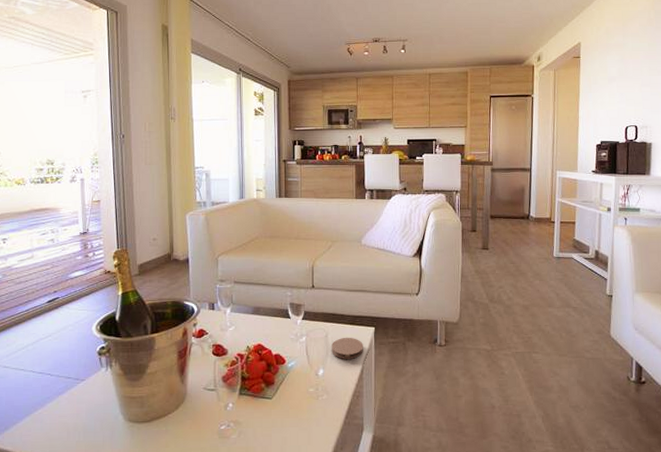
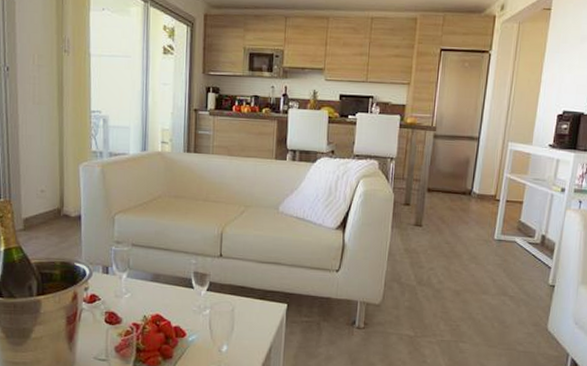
coaster: present [332,337,363,359] -> none [238,312,273,337]

